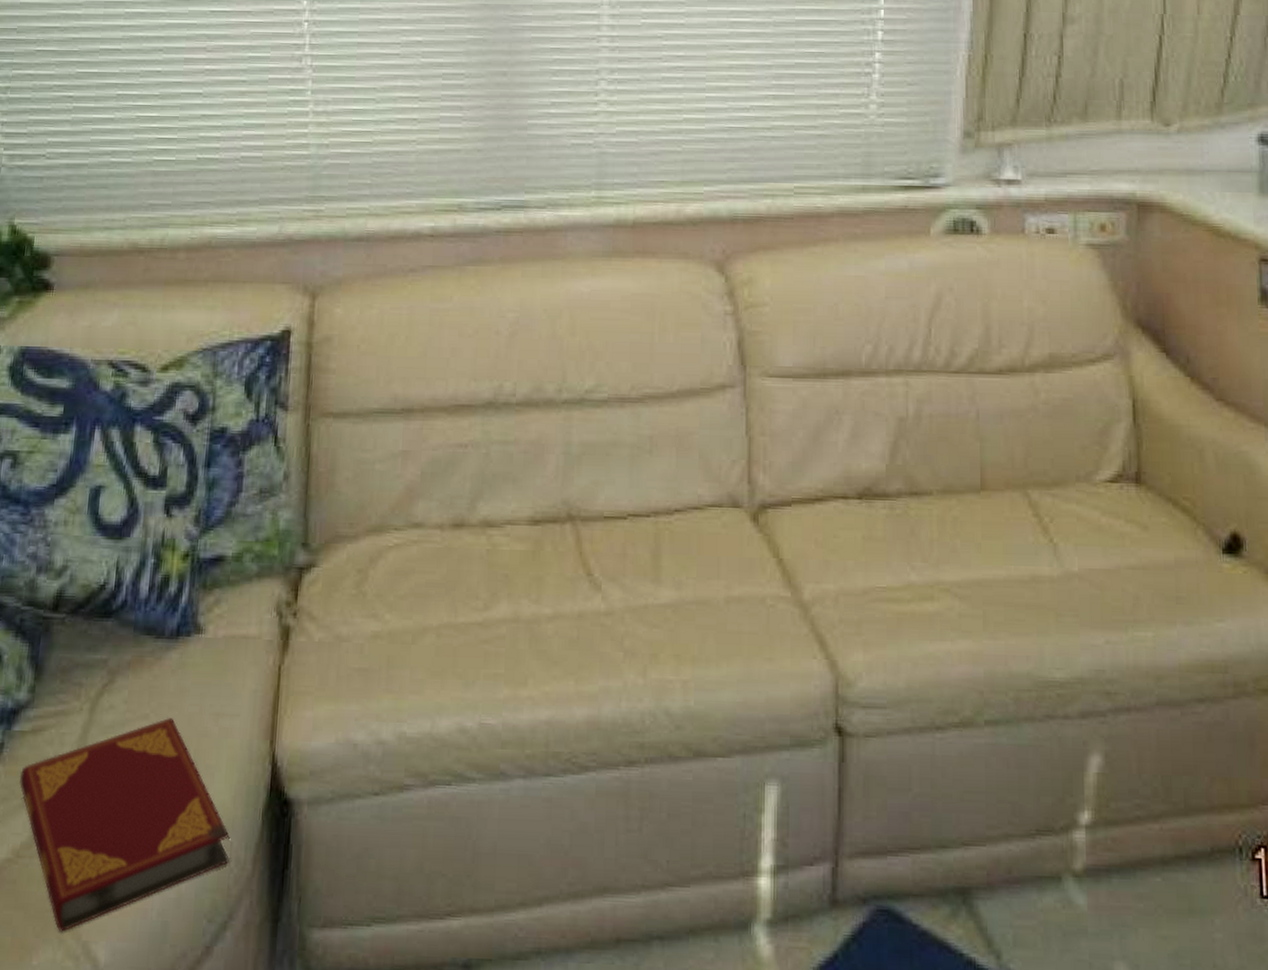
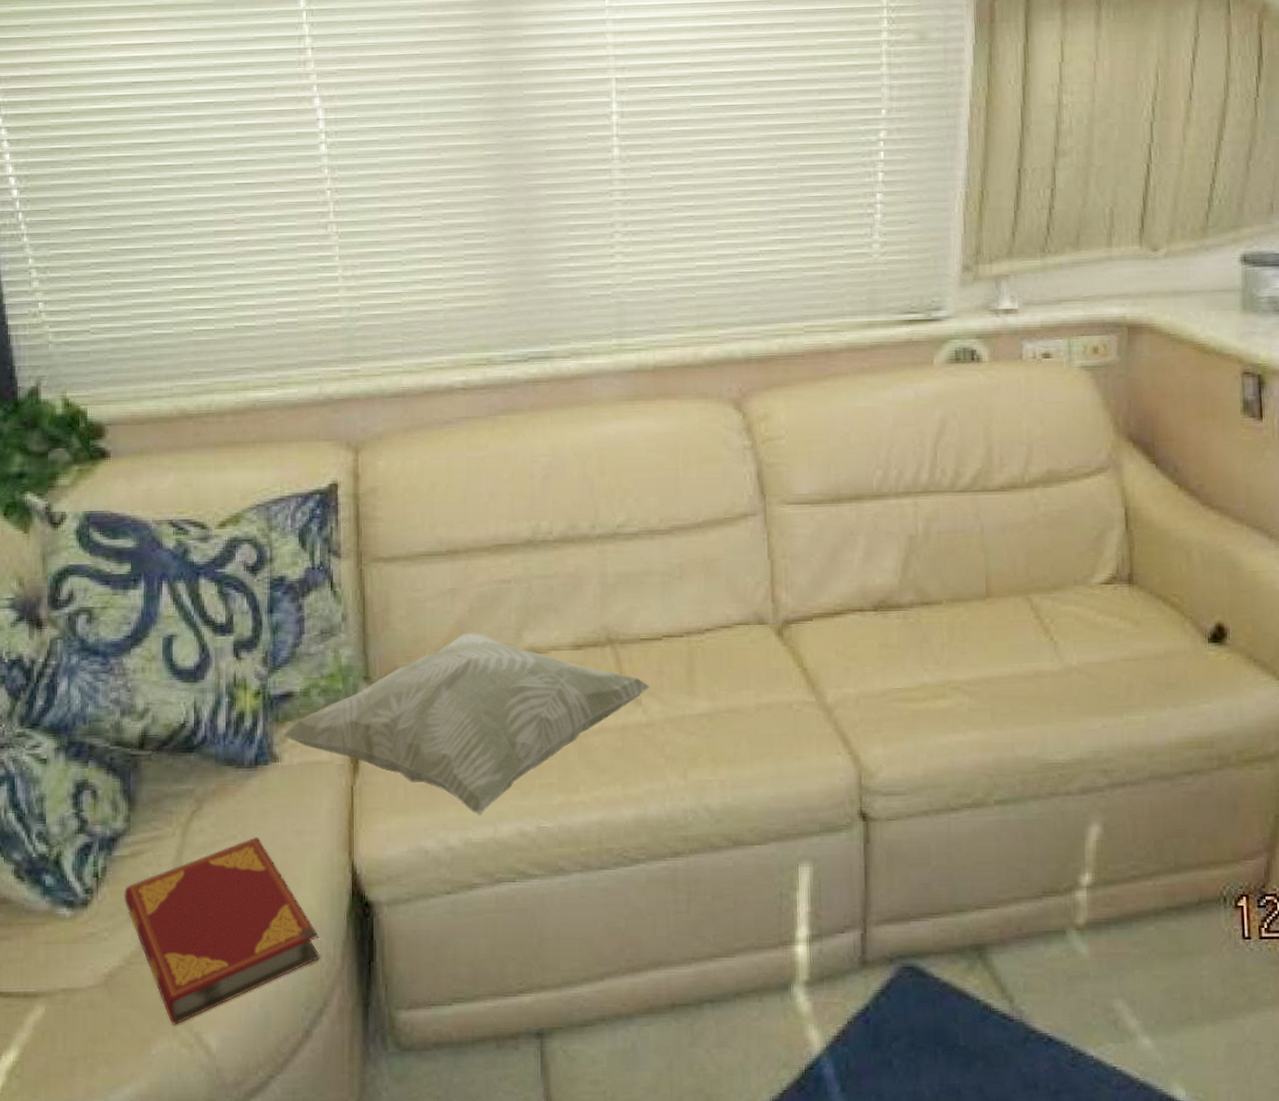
decorative pillow: none [209,500,611,706] -> present [282,632,650,815]

